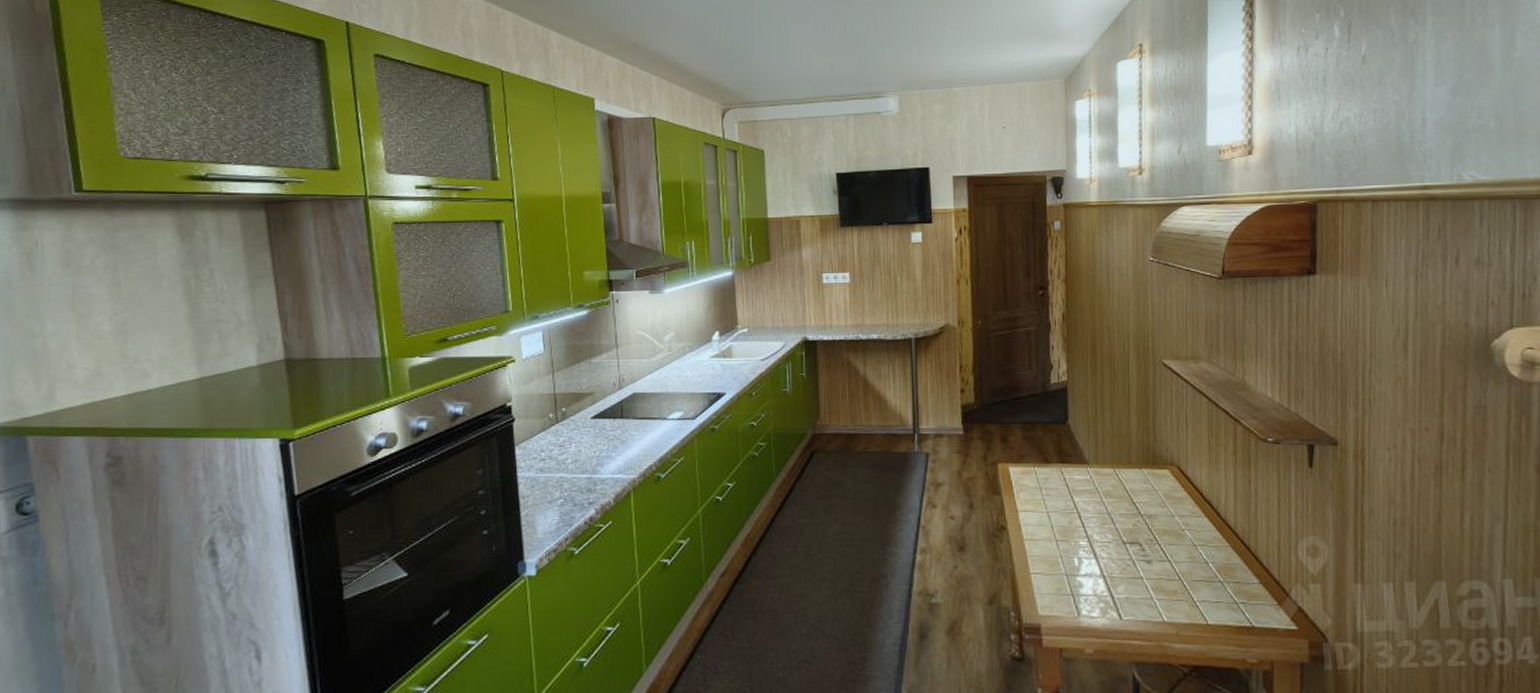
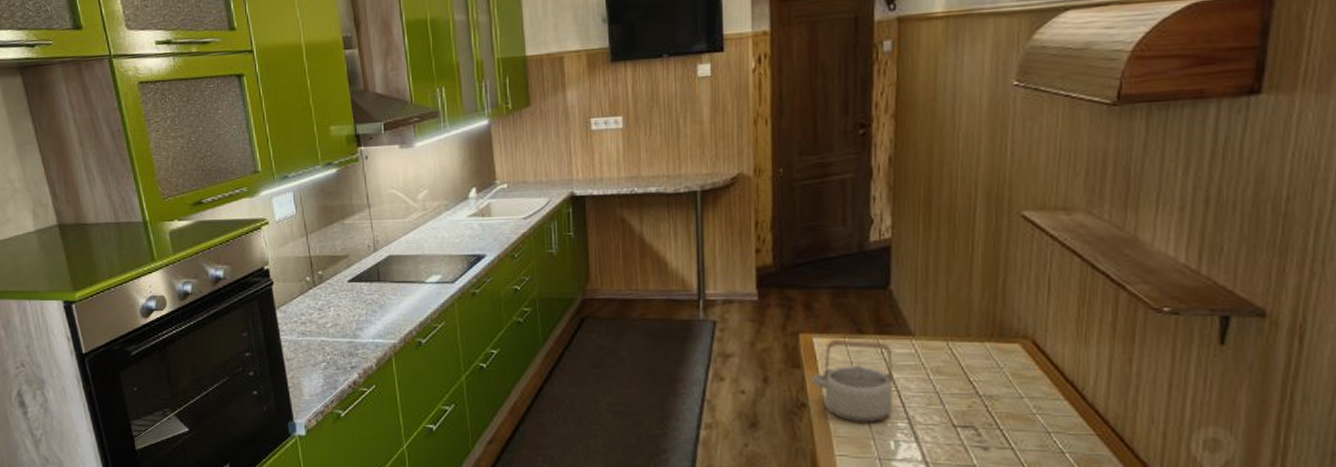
teapot: none [1008,467,1076,542] -> present [810,339,895,422]

